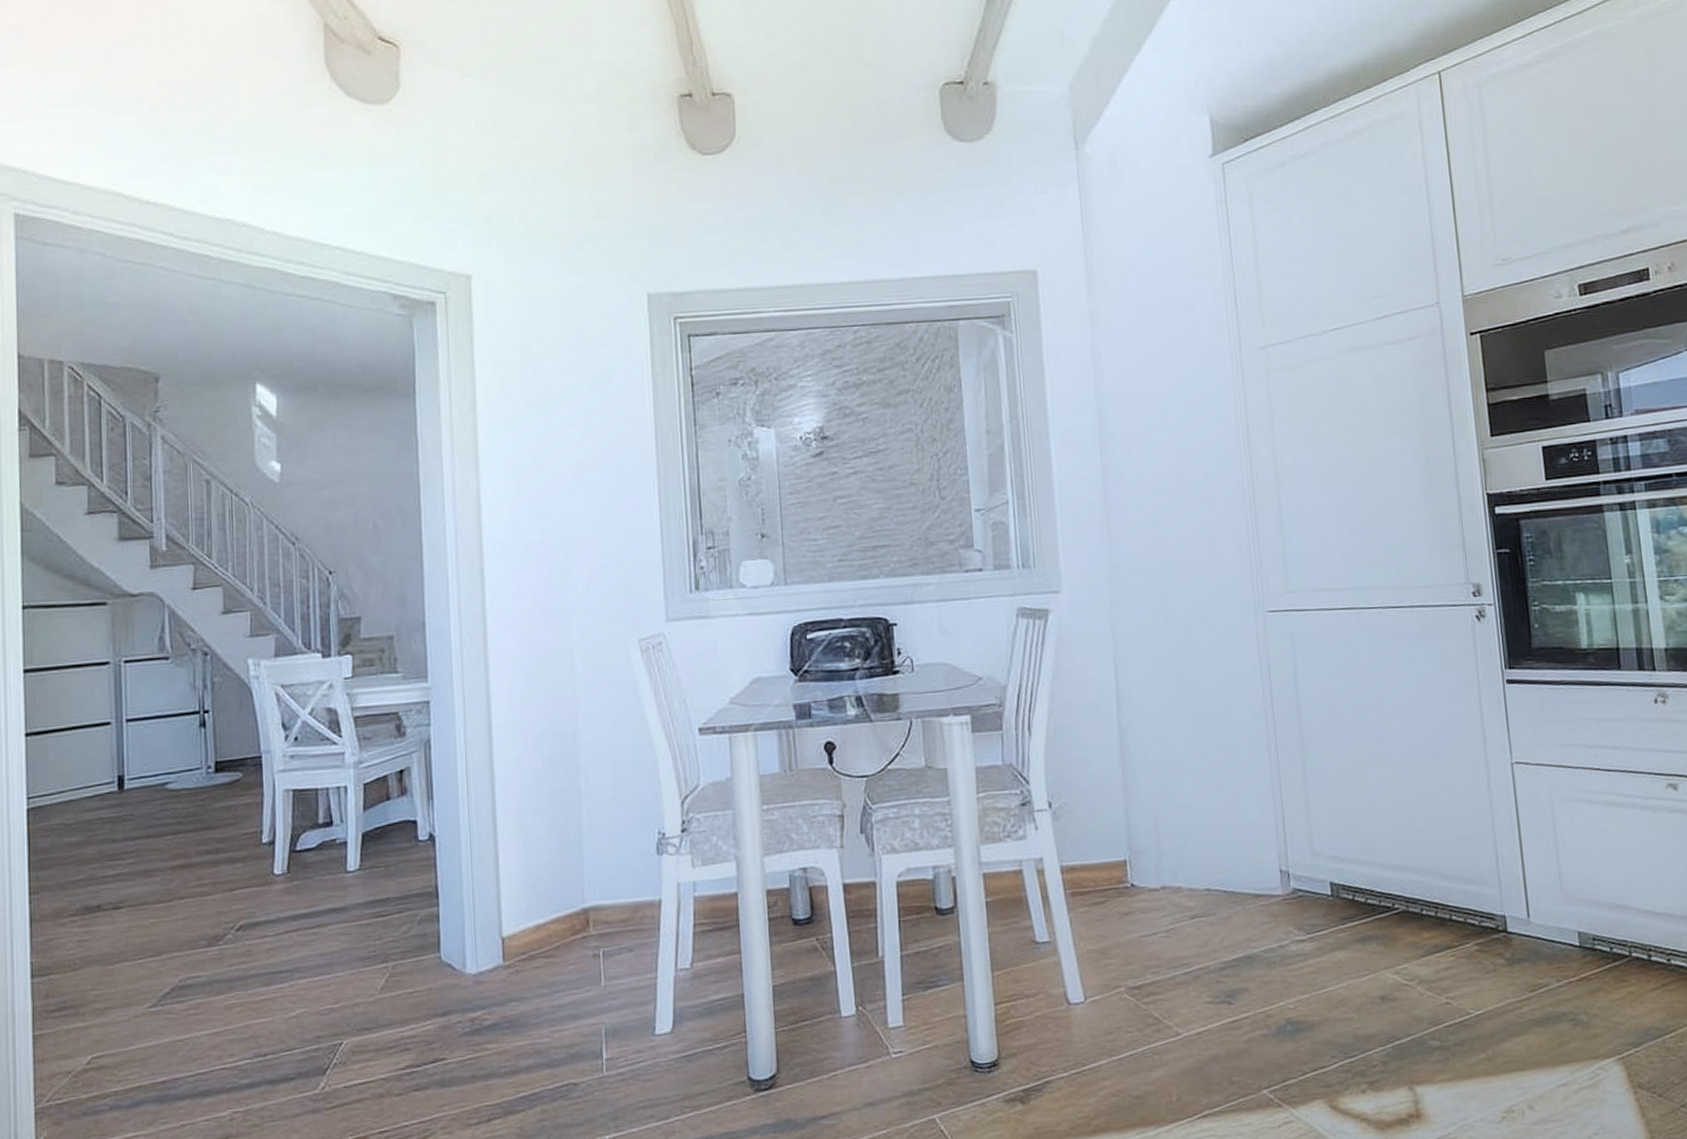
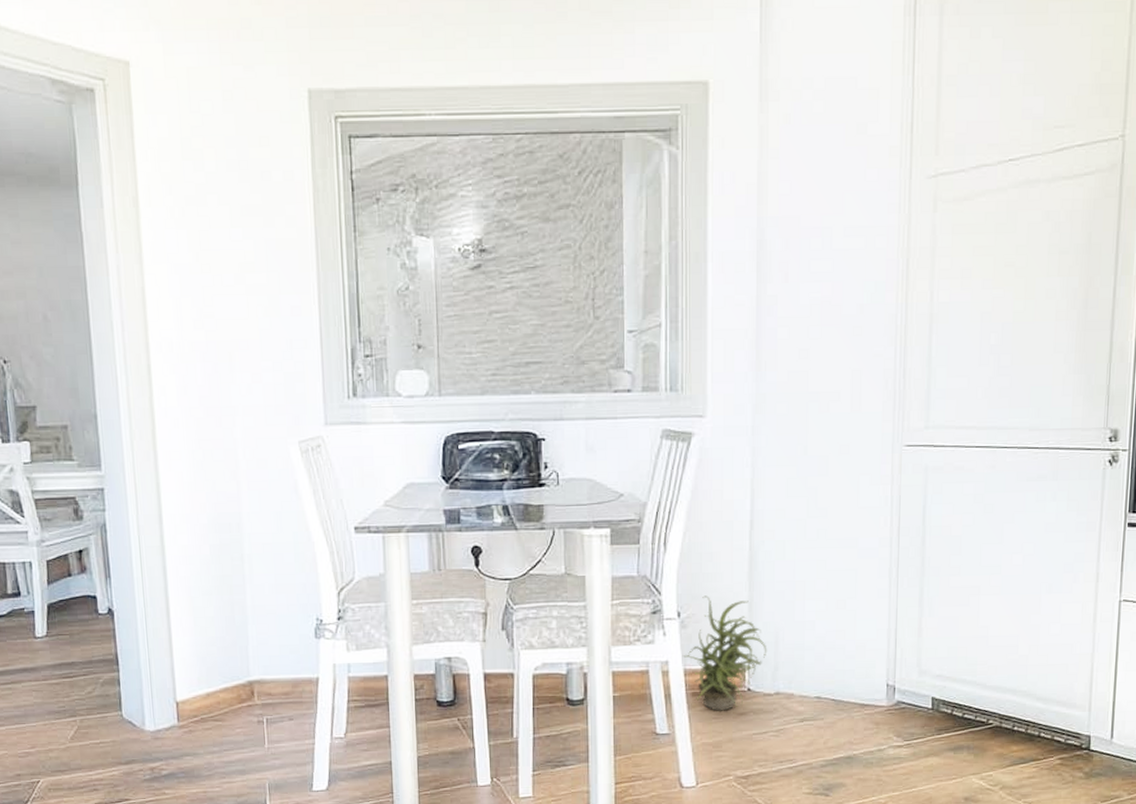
potted plant: none [1058,782,1148,912] -> present [683,595,767,711]

